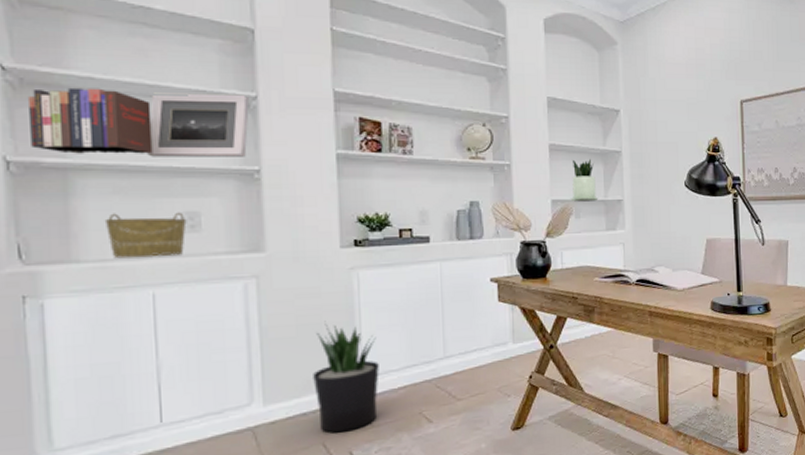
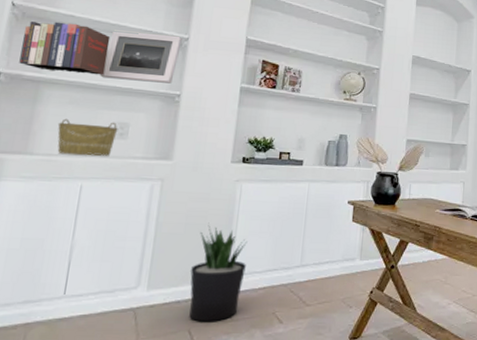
planter: present [570,159,599,202] -> none [422,107,447,144]

